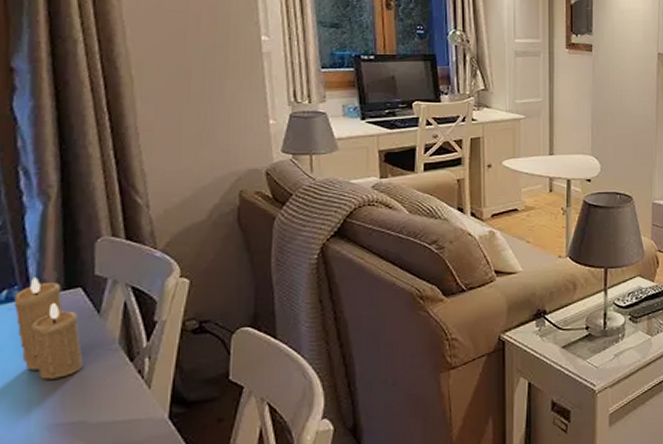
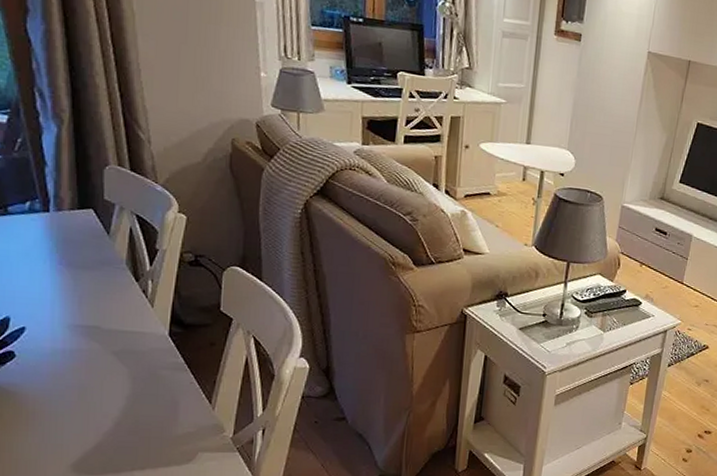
candle: present [13,277,83,380] -> none [36,194,96,287]

